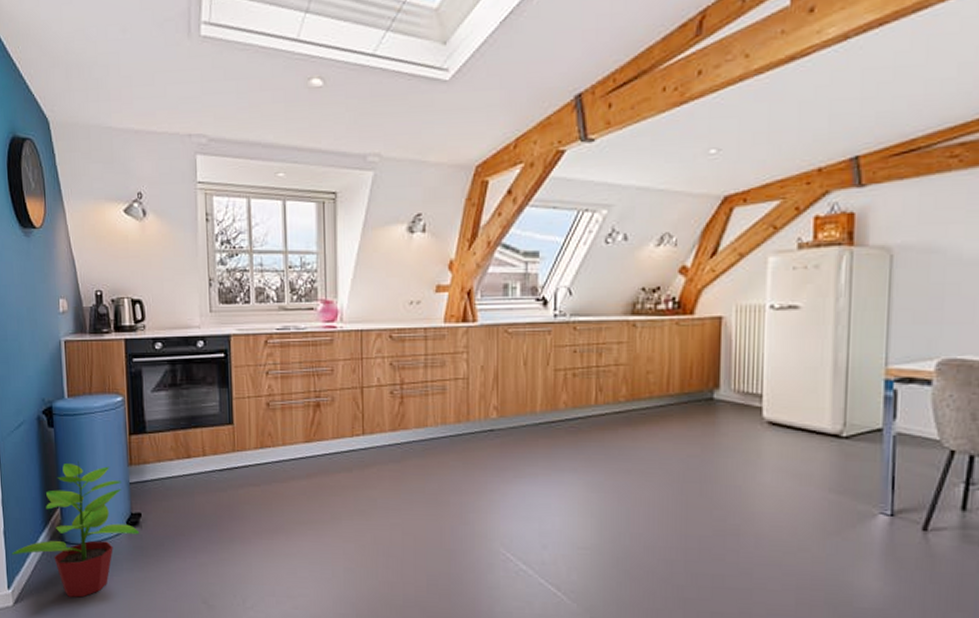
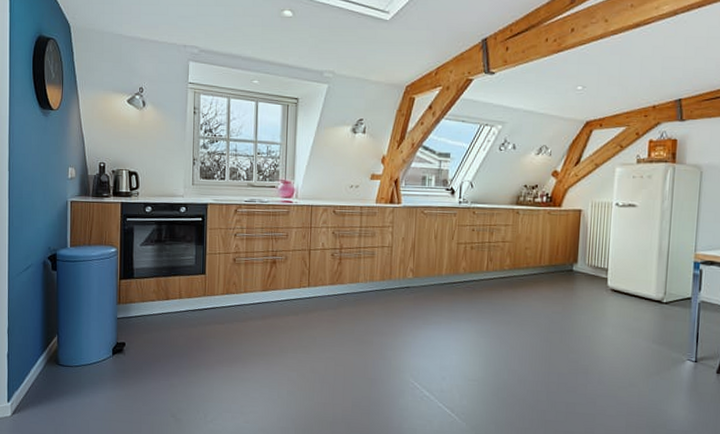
potted plant: present [11,461,140,598] -> none [13,299,123,410]

